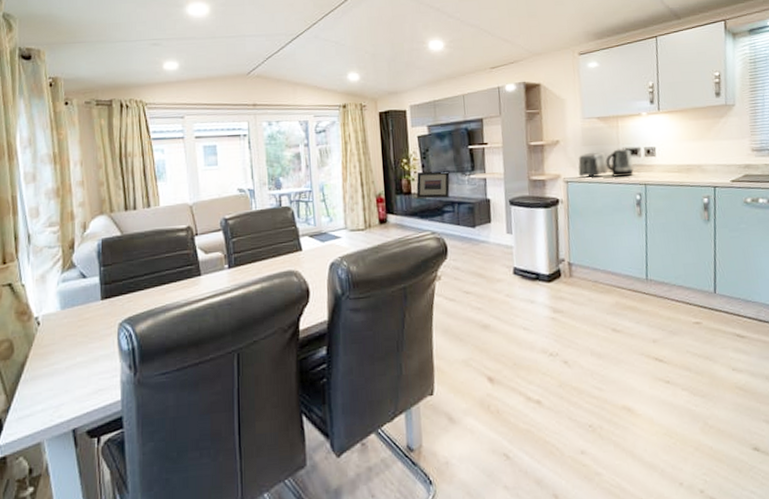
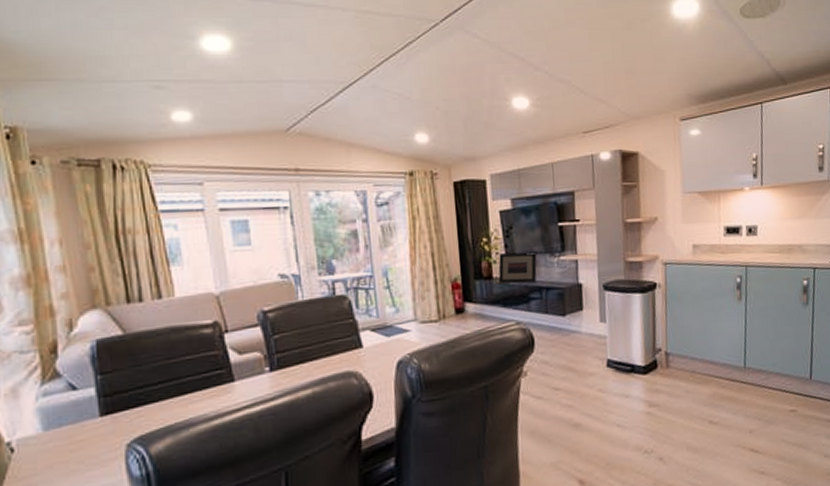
toaster: present [578,151,607,177] -> none [677,230,708,259]
kettle: present [606,148,634,177] -> none [706,227,735,258]

